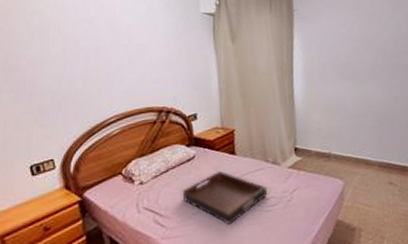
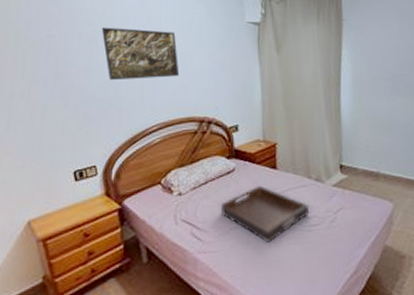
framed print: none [52,18,136,72] -> present [101,27,180,80]

